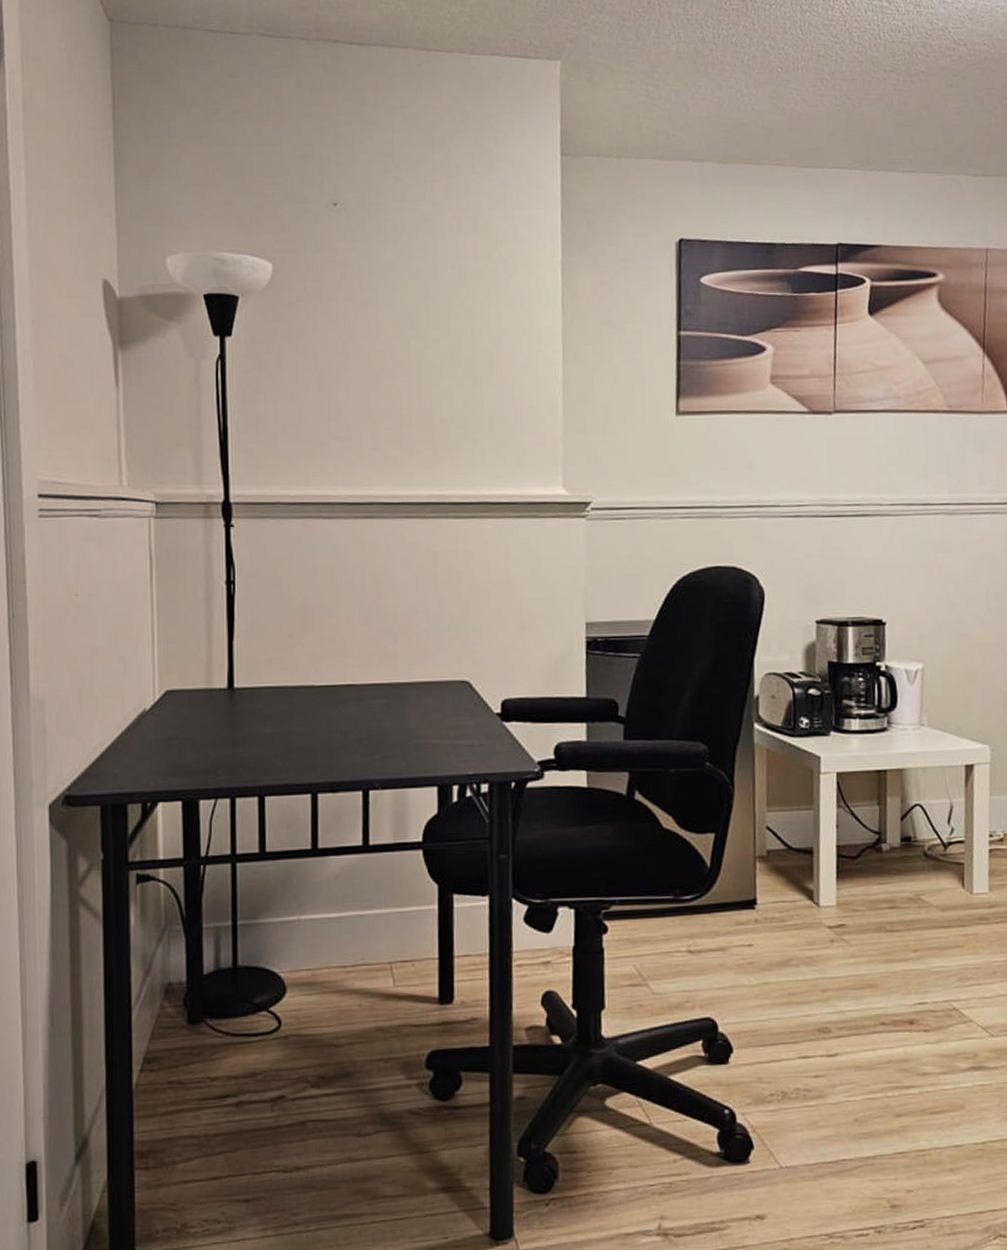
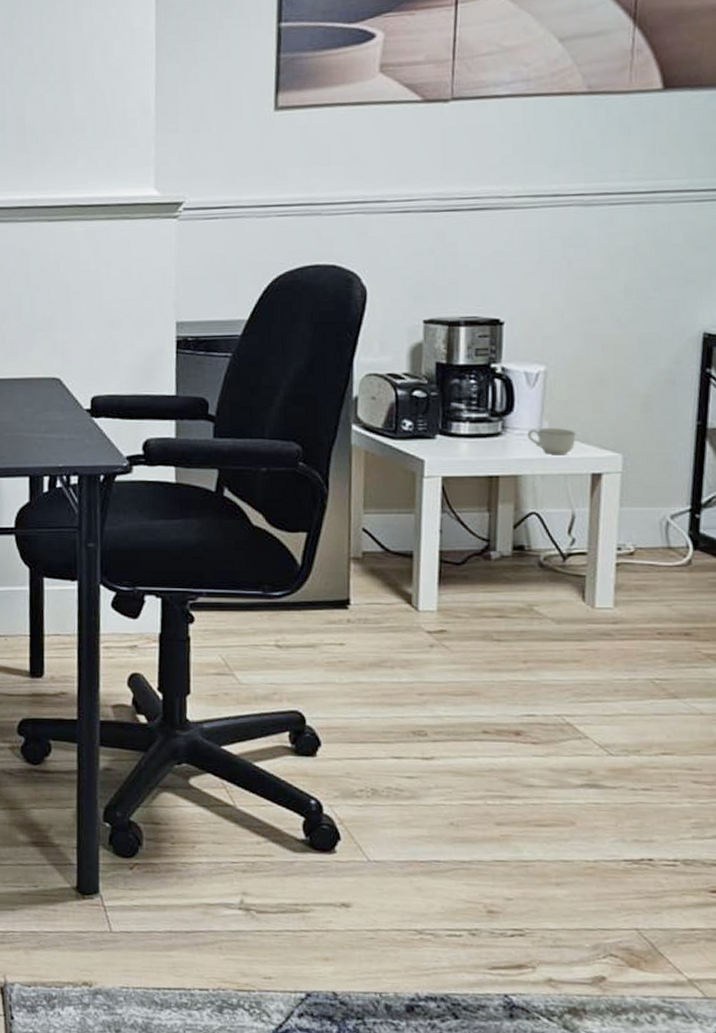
cup: none [909,722,951,749] -> present [527,427,576,455]

